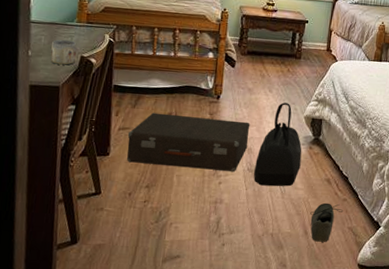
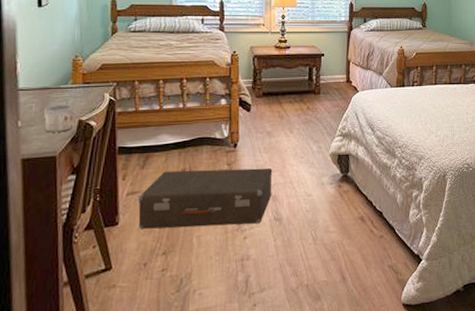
duffel bag: present [254,102,302,187] -> none [282,142,331,234]
shoe: present [310,202,344,242] -> none [346,242,381,286]

